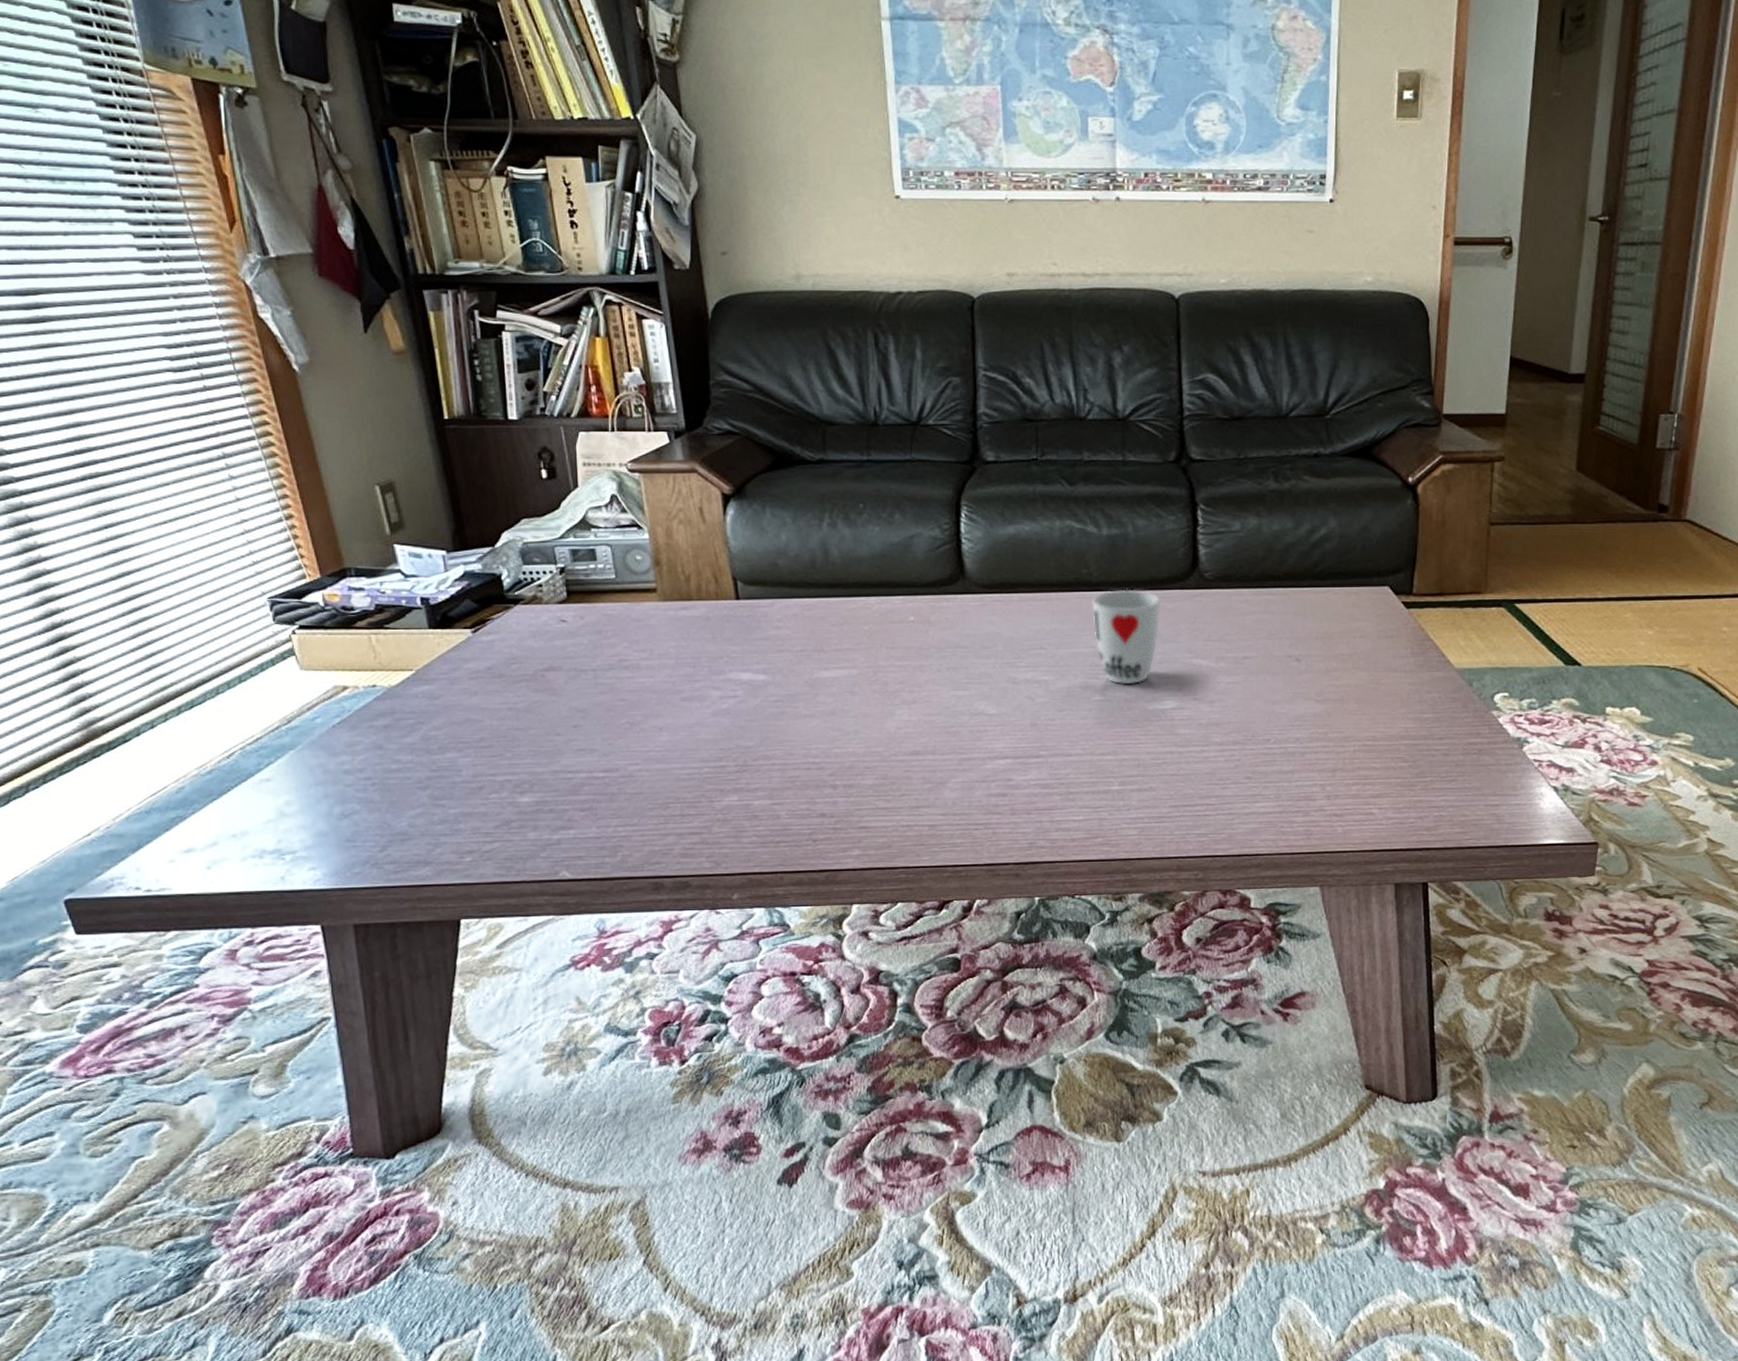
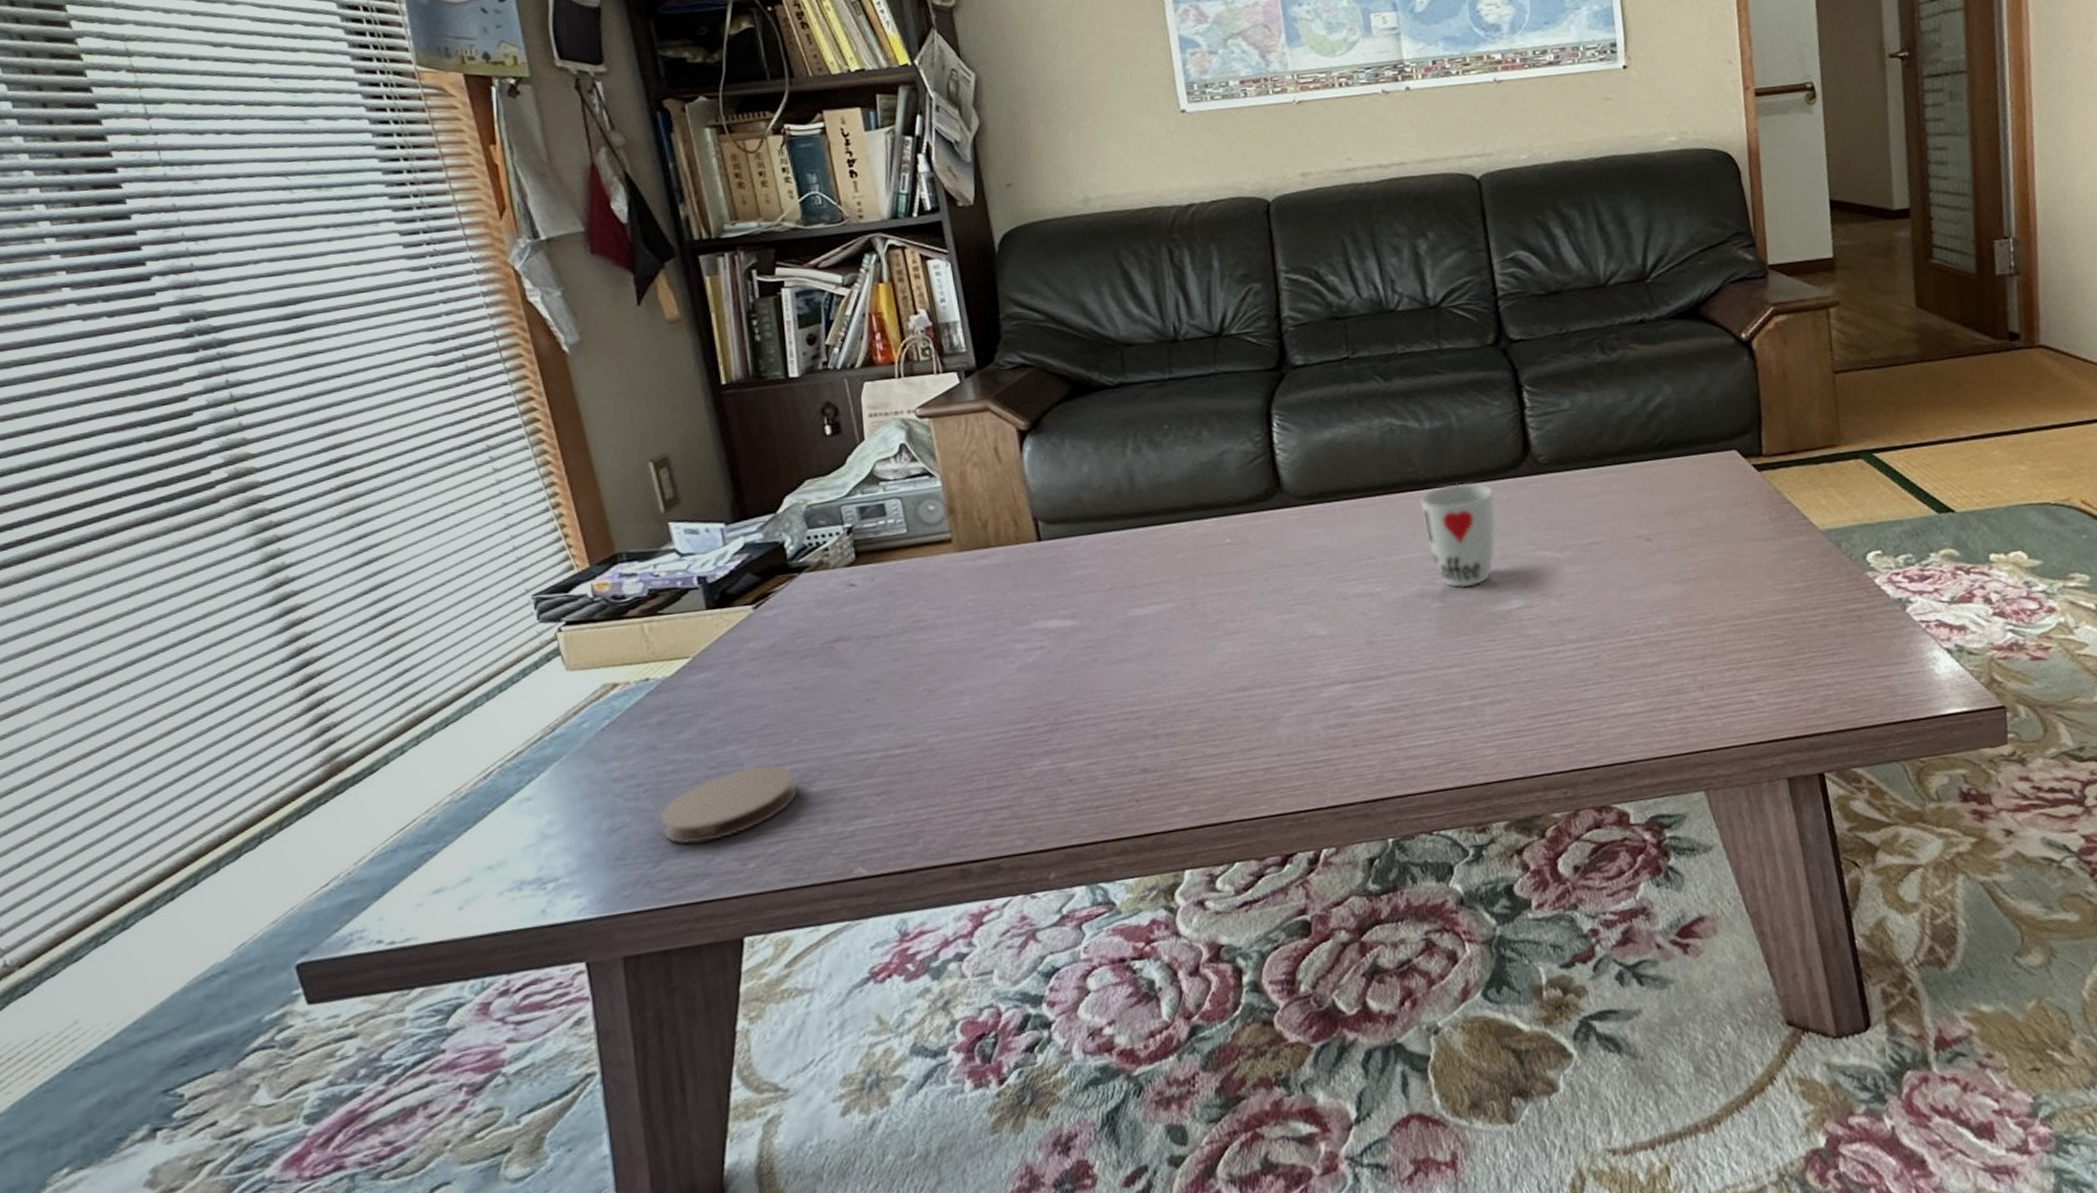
coaster: none [386,774,511,836] -> present [659,765,799,845]

